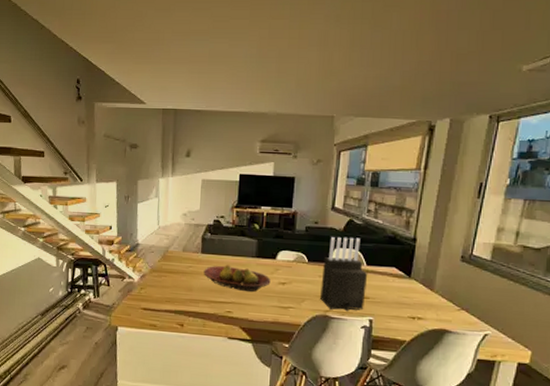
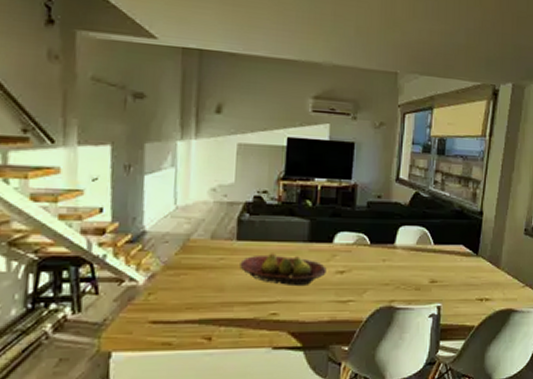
knife block: present [319,237,368,312] -> none [383,212,436,300]

